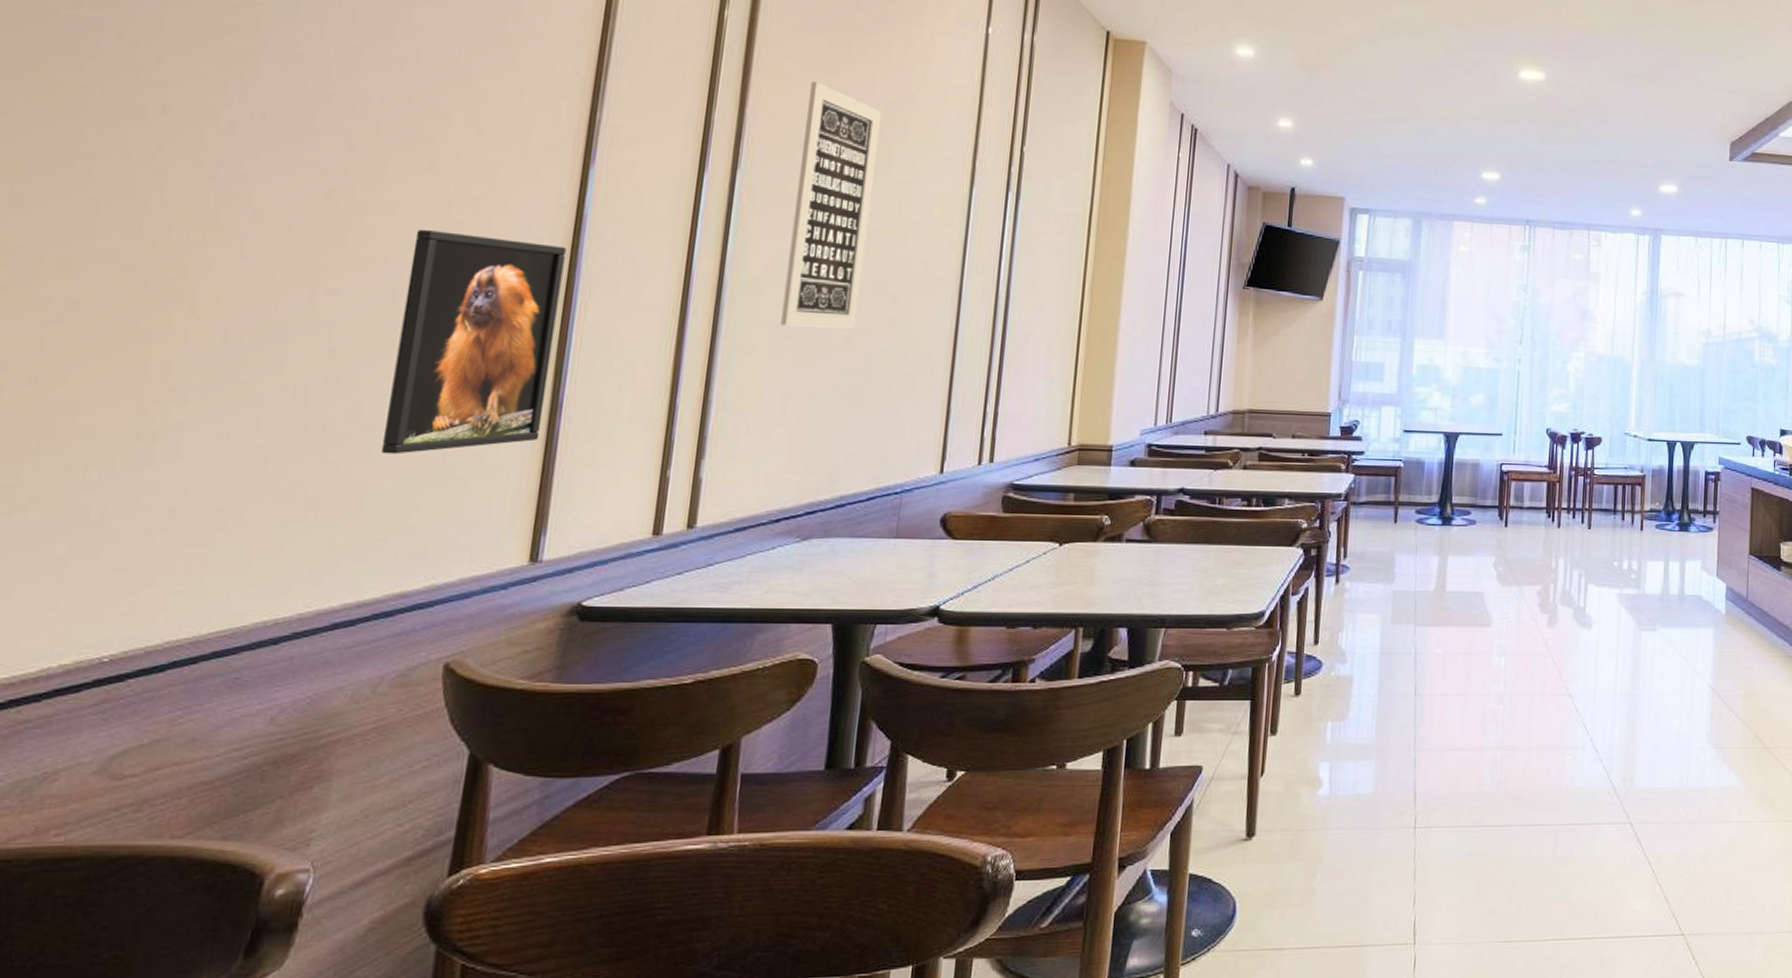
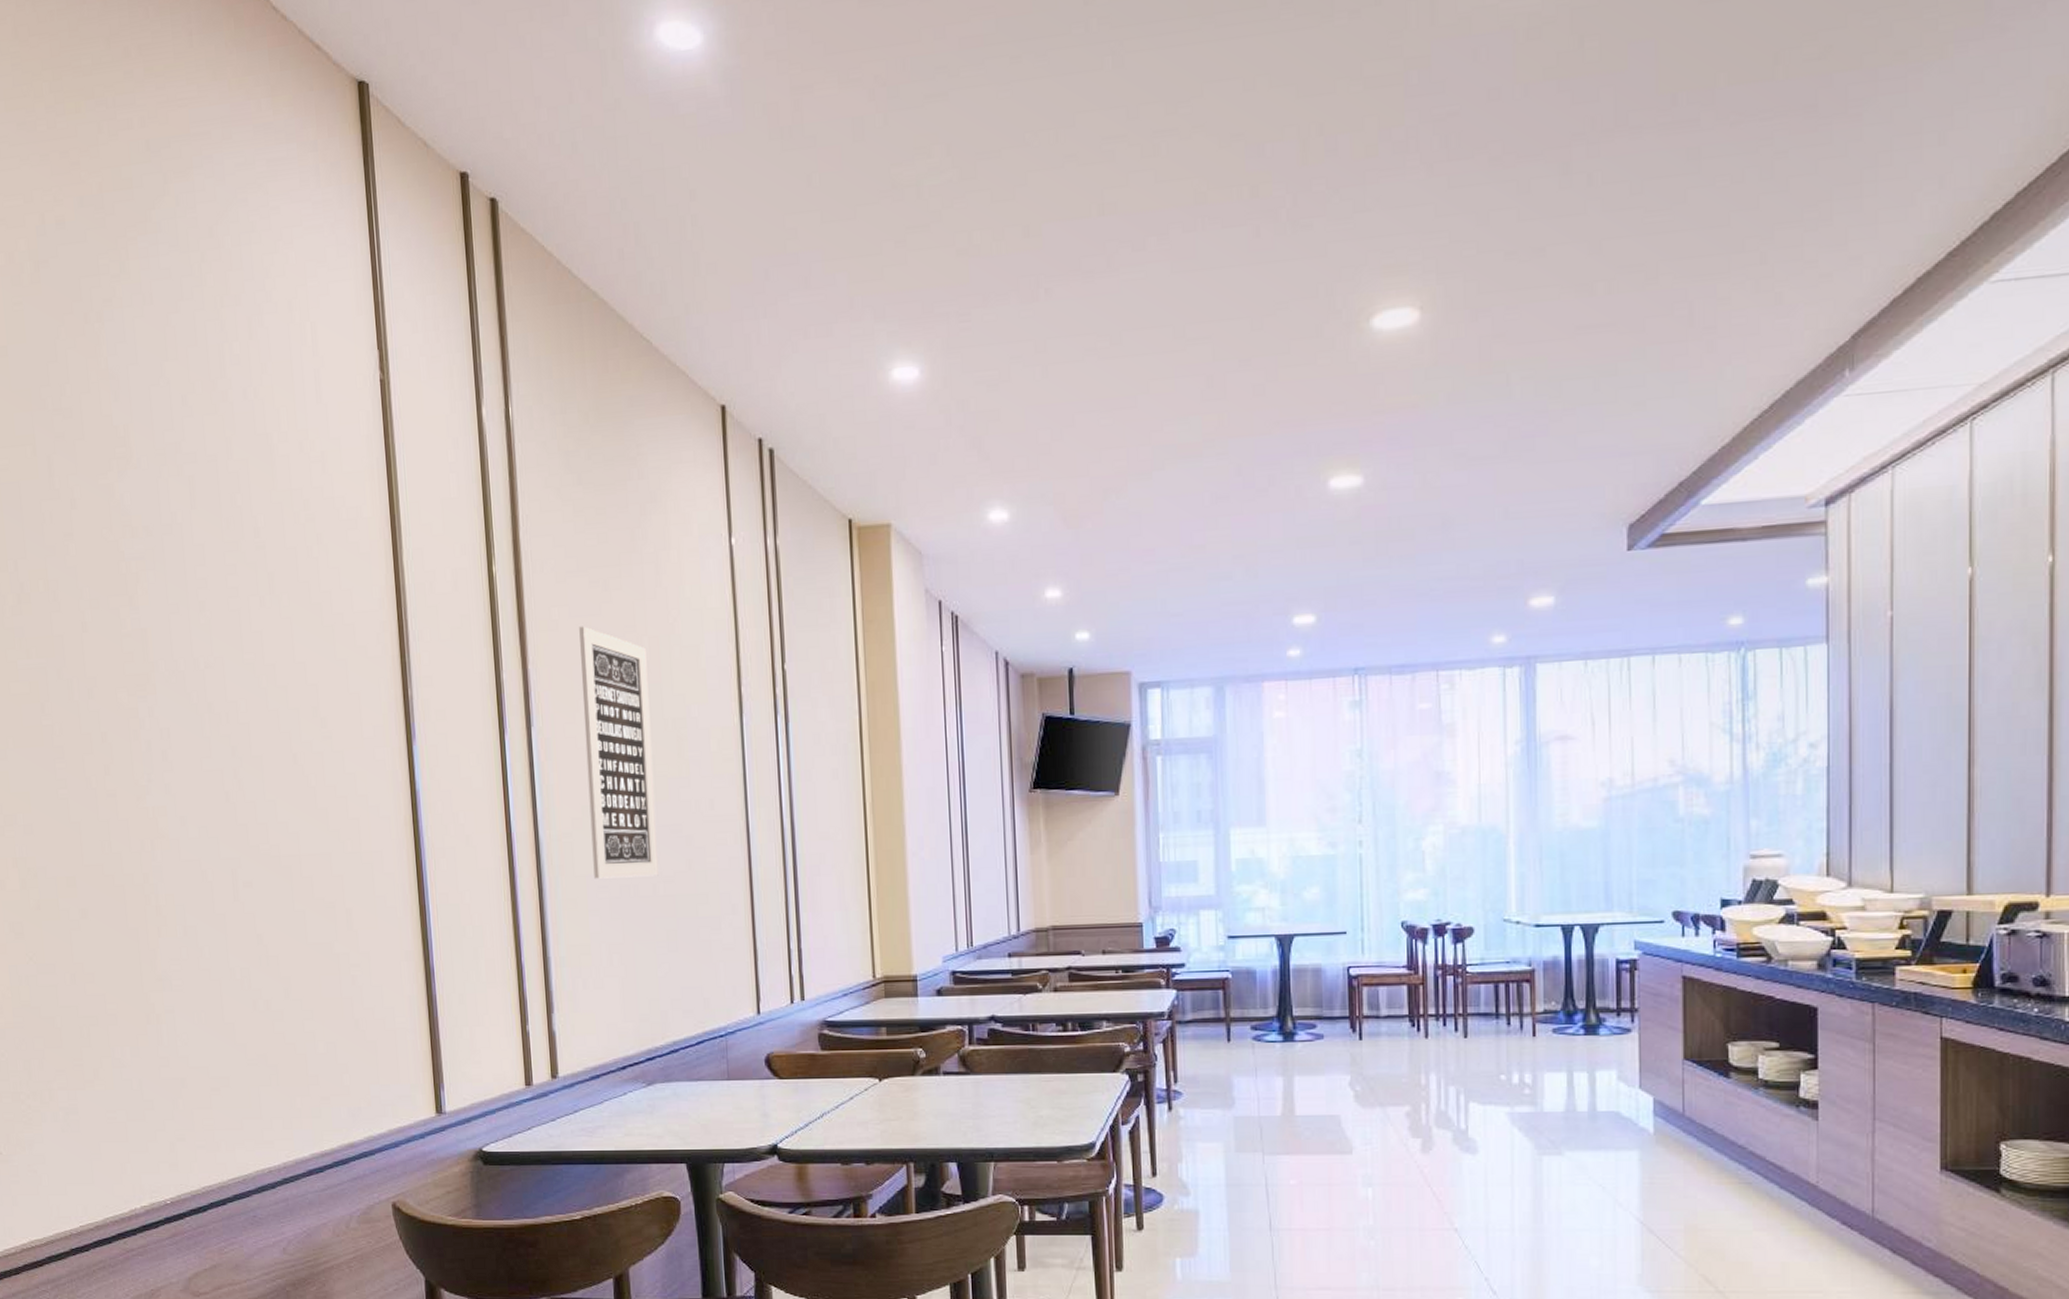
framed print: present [380,230,566,455] -> none [295,819,422,1024]

